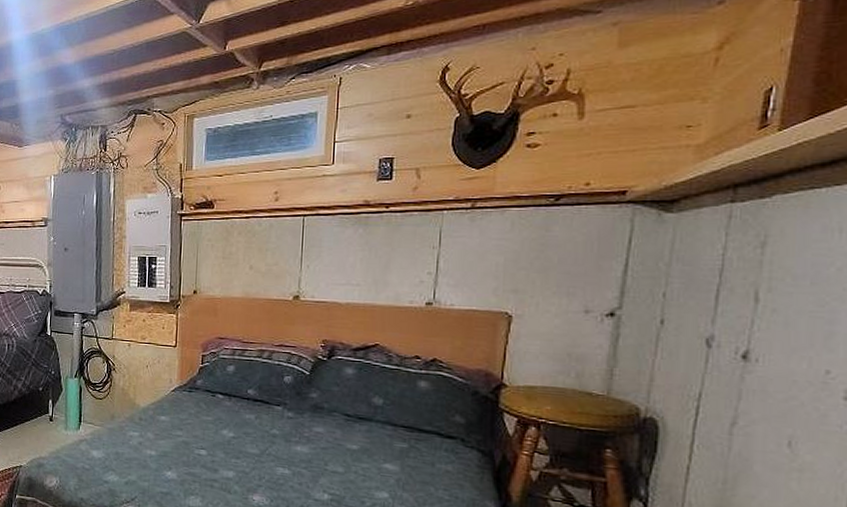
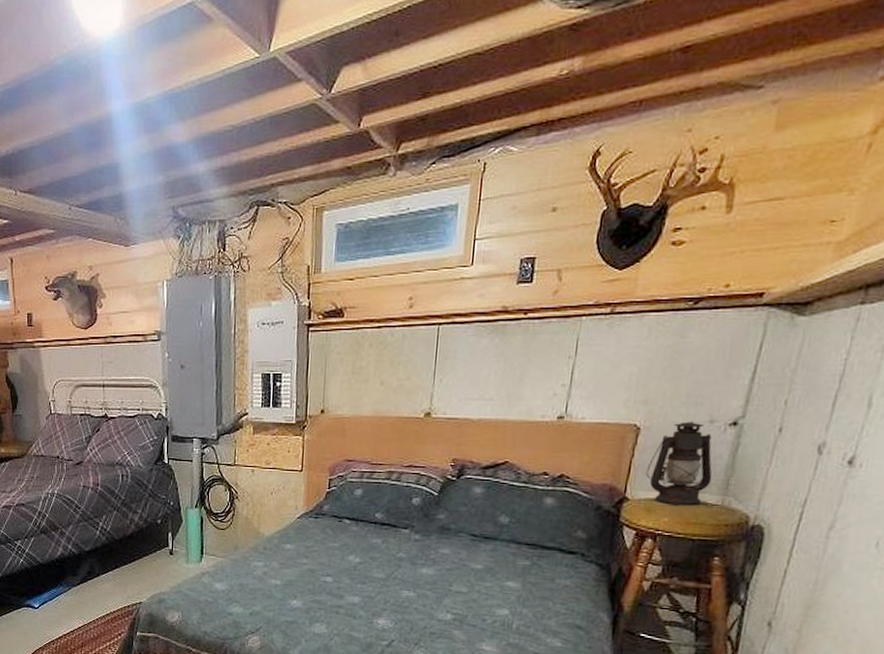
lantern: none [522,311,594,396] -> present [645,421,713,506]

